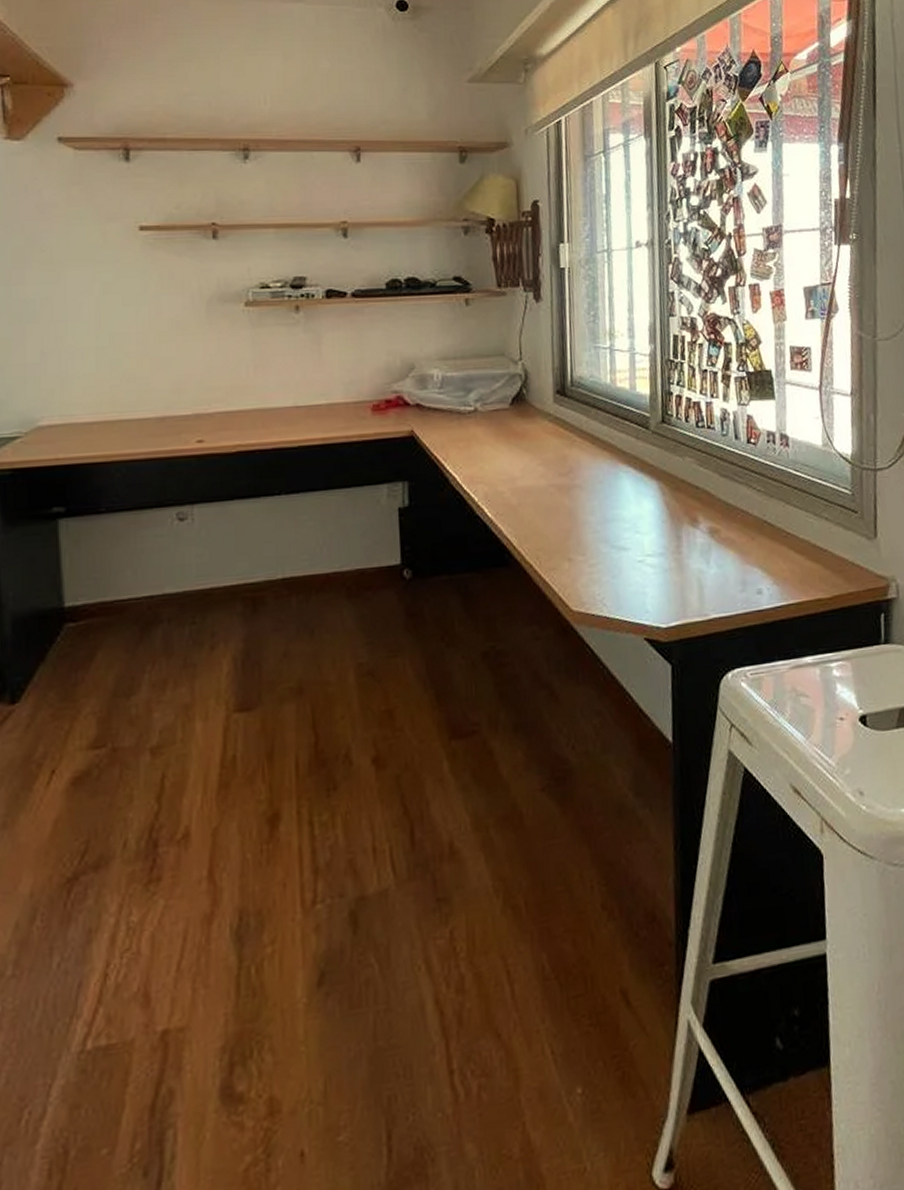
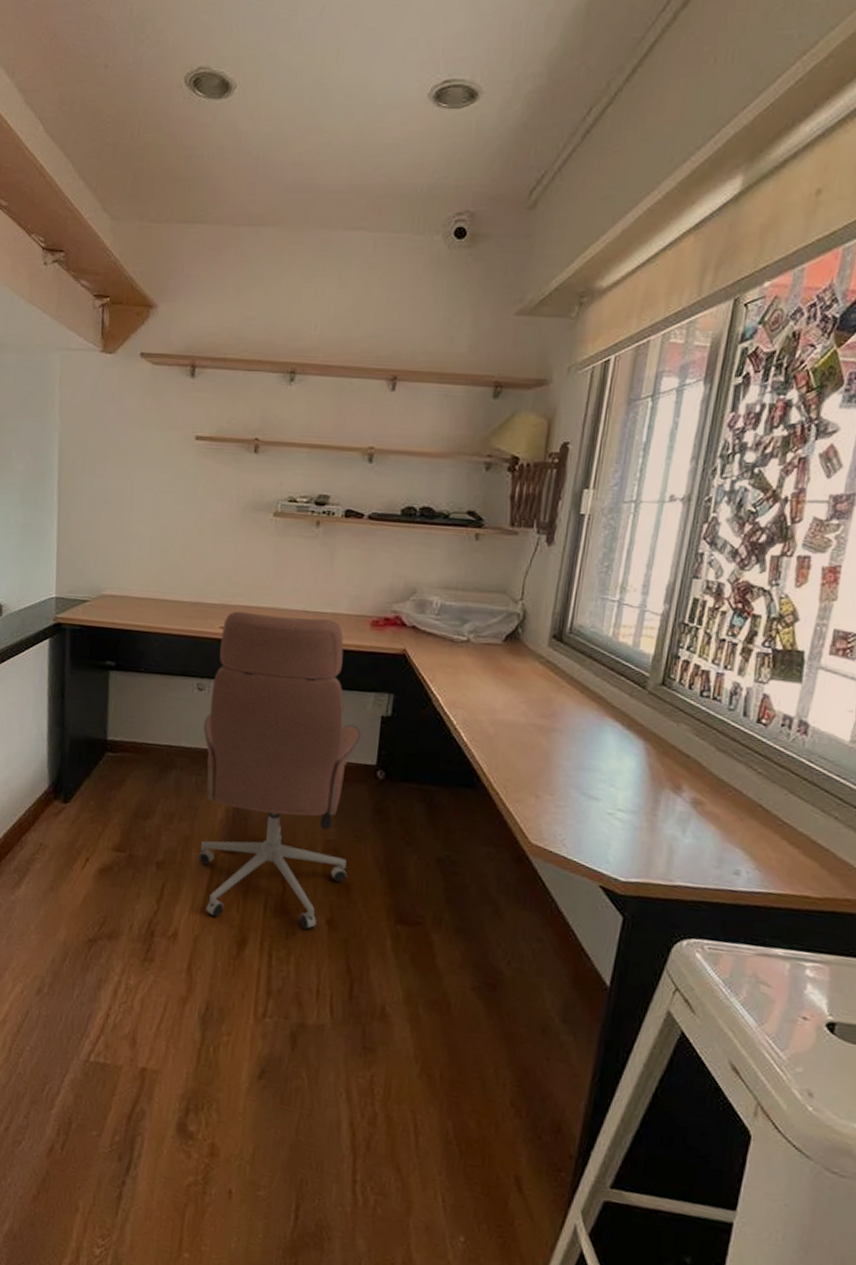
office chair: none [190,412,388,798] -> present [197,611,361,930]

